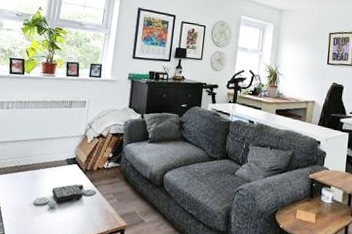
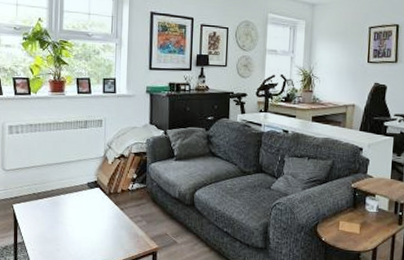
board game: present [33,183,97,208] -> none [56,208,124,234]

